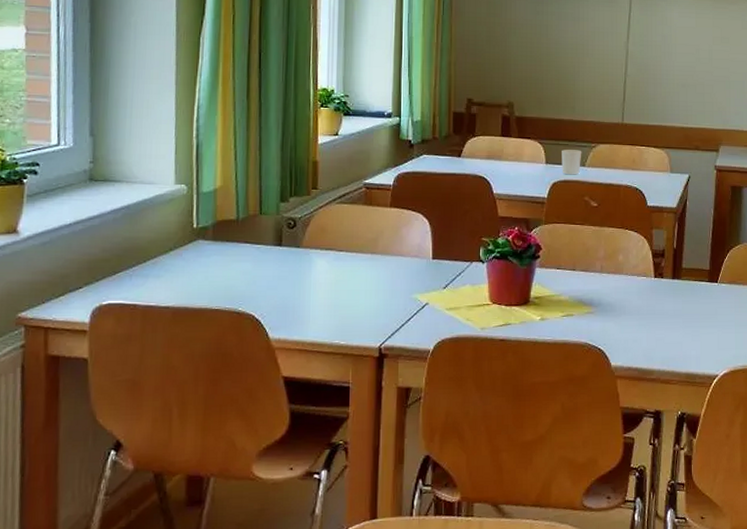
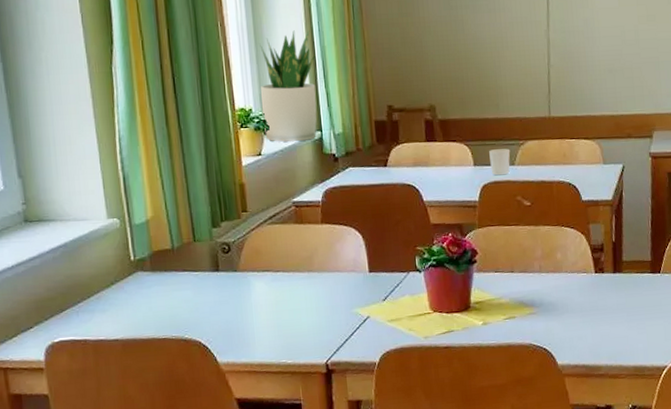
planter: none [343,19,403,126] -> present [260,30,317,143]

